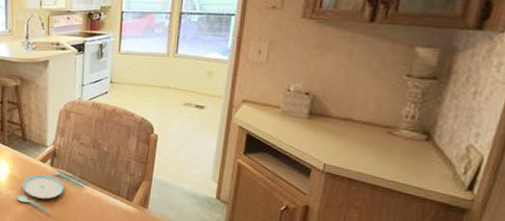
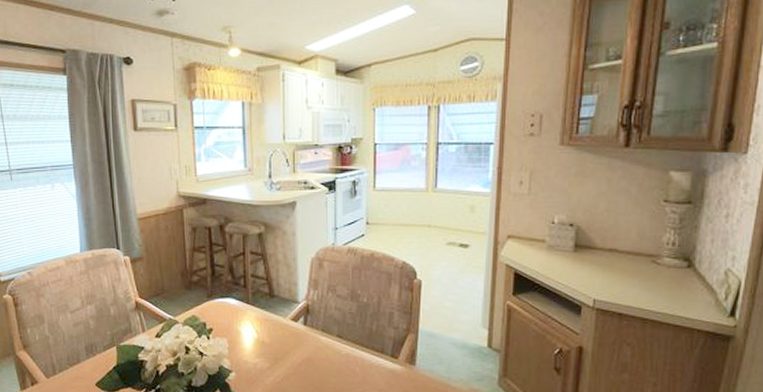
plate: present [16,168,88,213] -> none [265,326,348,381]

